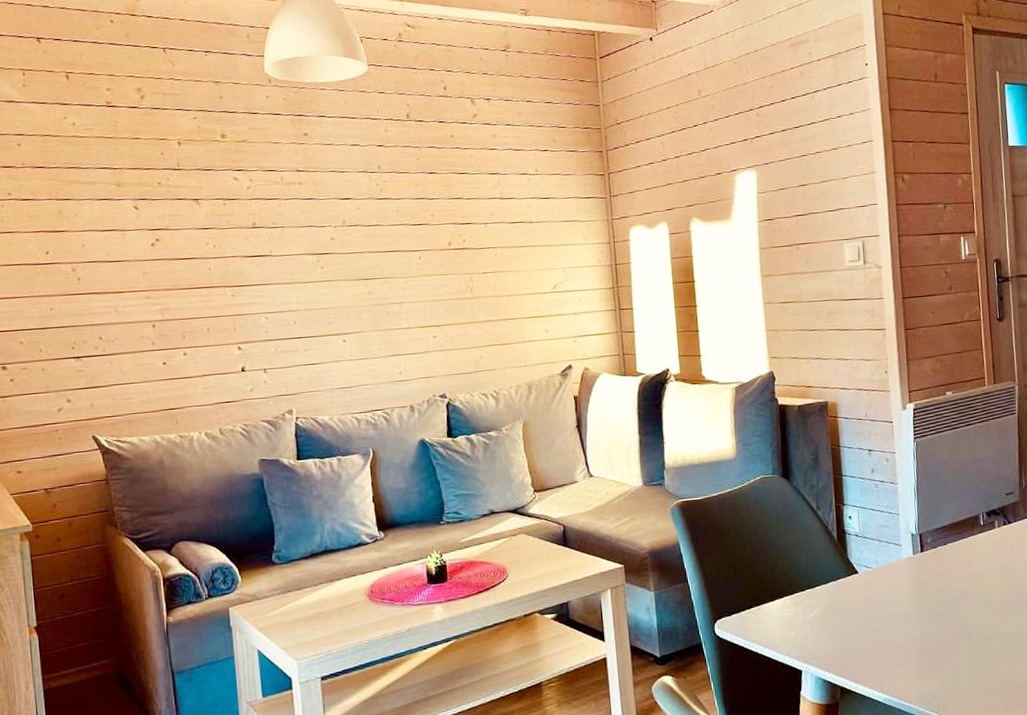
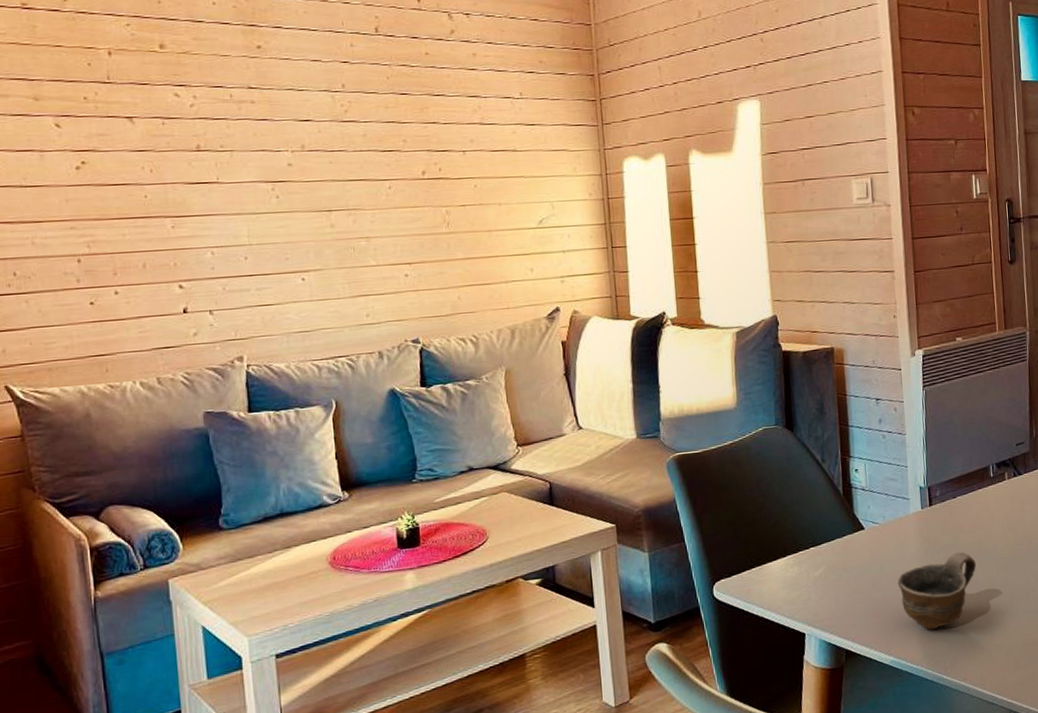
cup: none [890,596,967,670] -> present [897,552,976,630]

